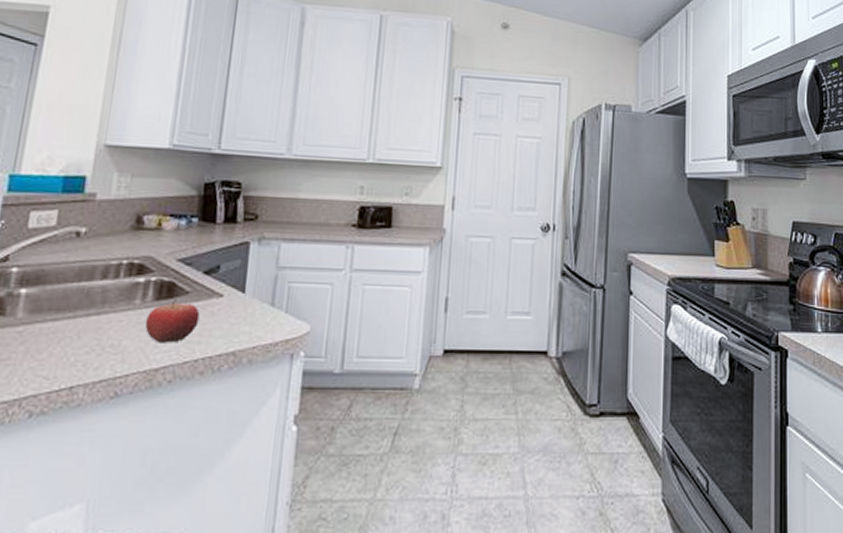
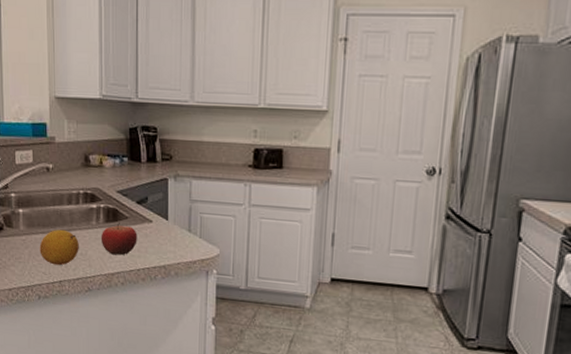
fruit: none [43,313,111,365] -> present [39,229,79,266]

